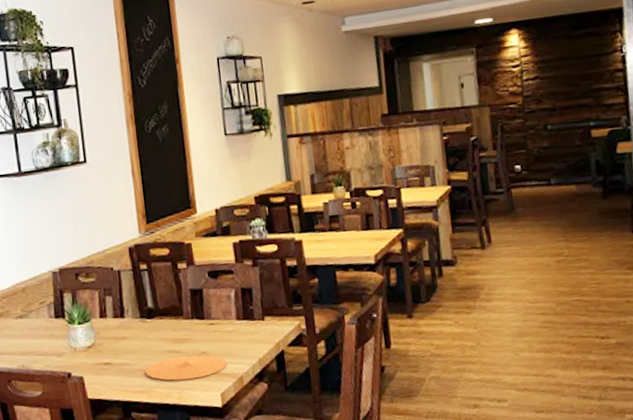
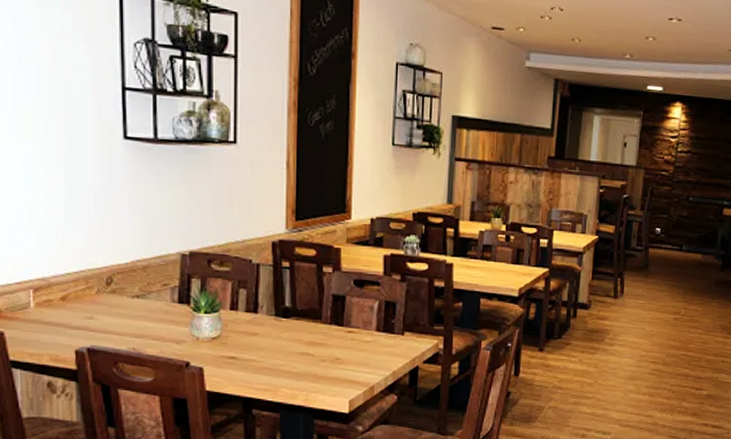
plate: present [145,355,228,381] -> none [273,360,361,383]

